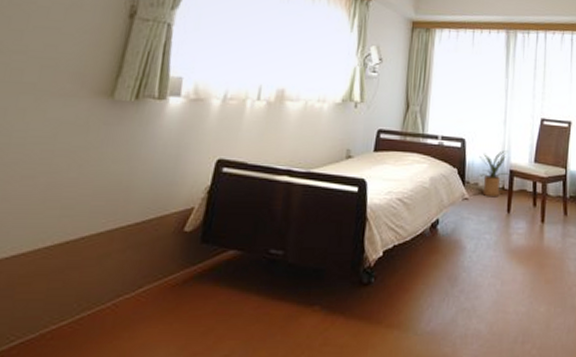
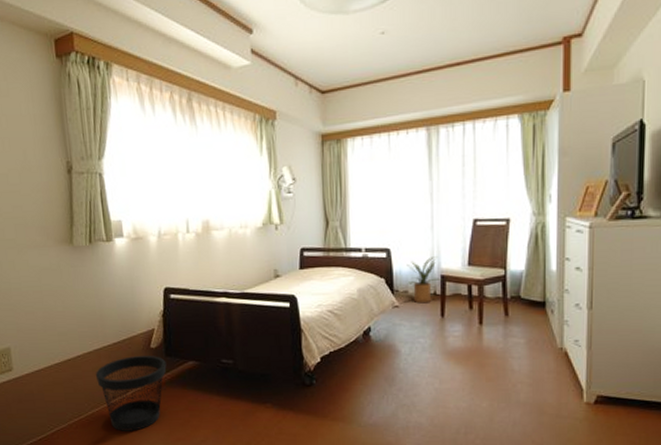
wastebasket: none [99,240,201,344] -> present [95,355,167,431]

